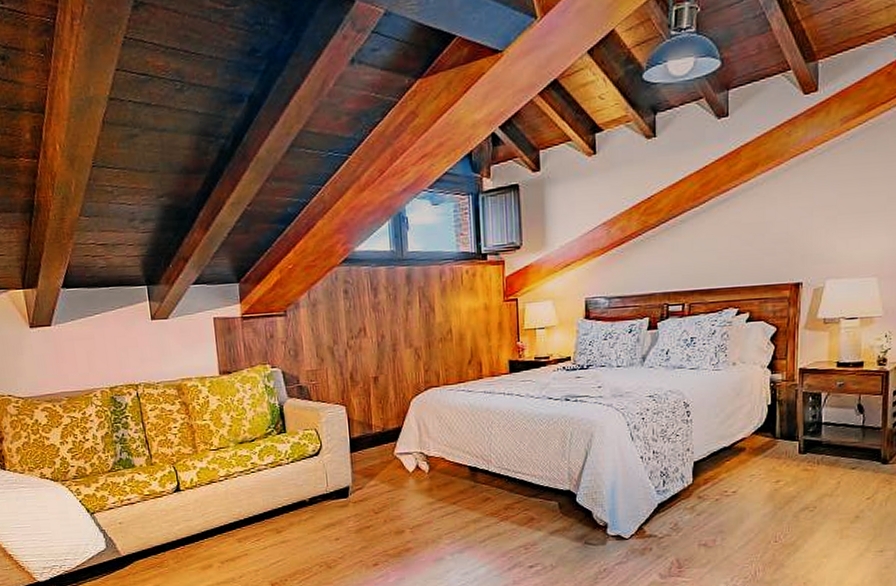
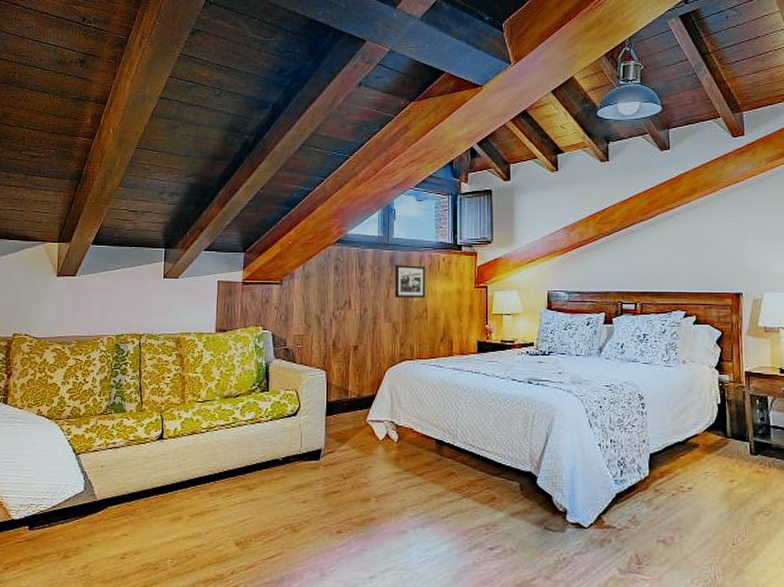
picture frame: none [412,281,449,321] -> present [395,265,426,299]

